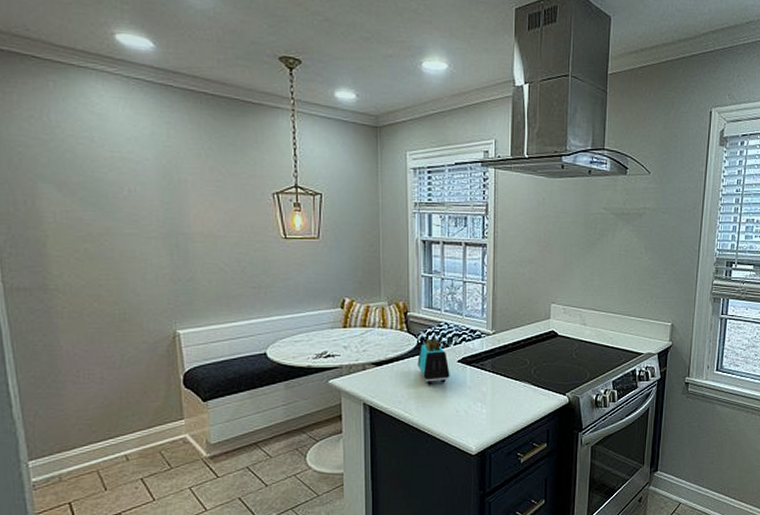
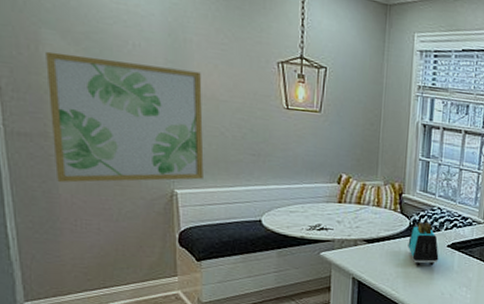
wall art: none [42,205,205,333] -> present [46,51,204,183]

